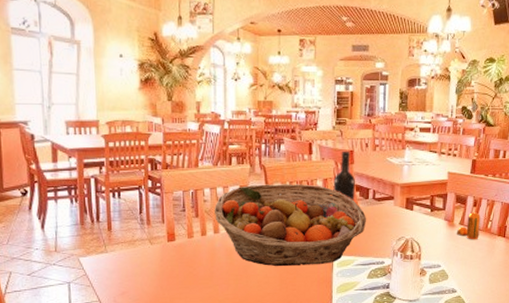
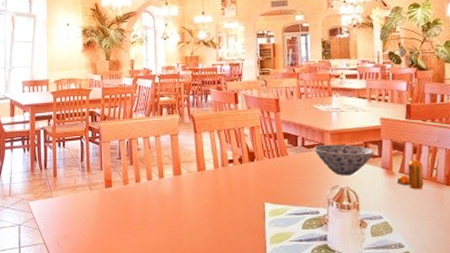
fruit basket: present [215,184,367,267] -> none [148,132,298,215]
wine bottle: present [333,151,356,201] -> none [260,99,284,148]
bowl: none [384,198,439,227] -> present [314,145,374,175]

